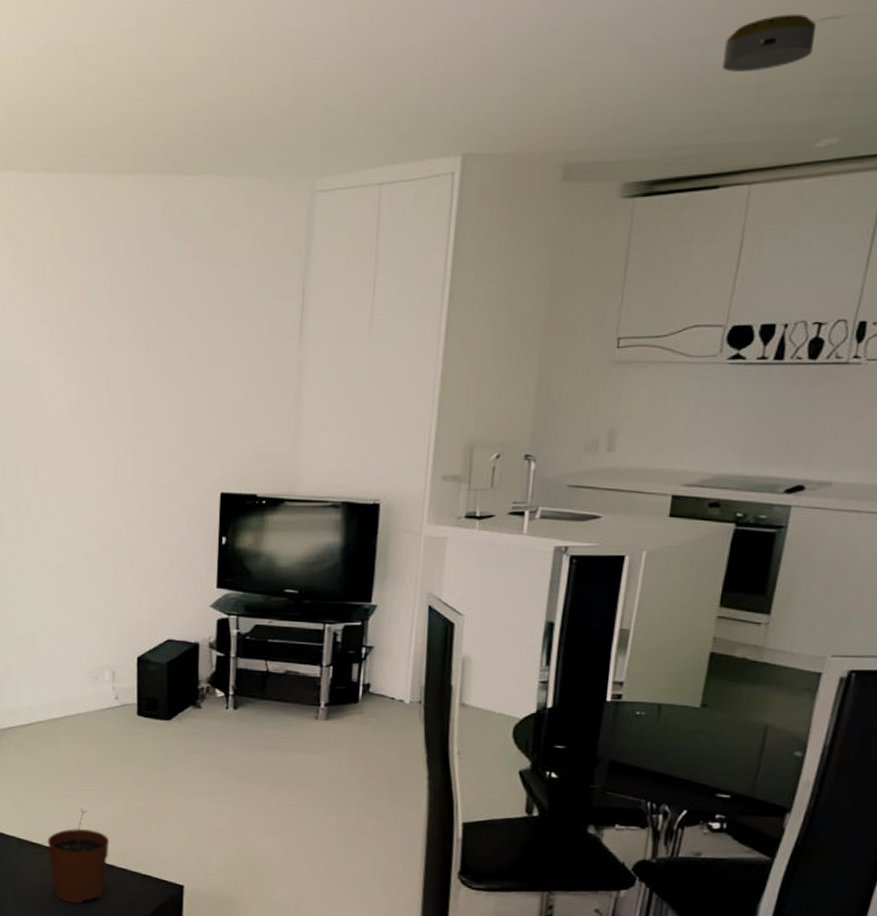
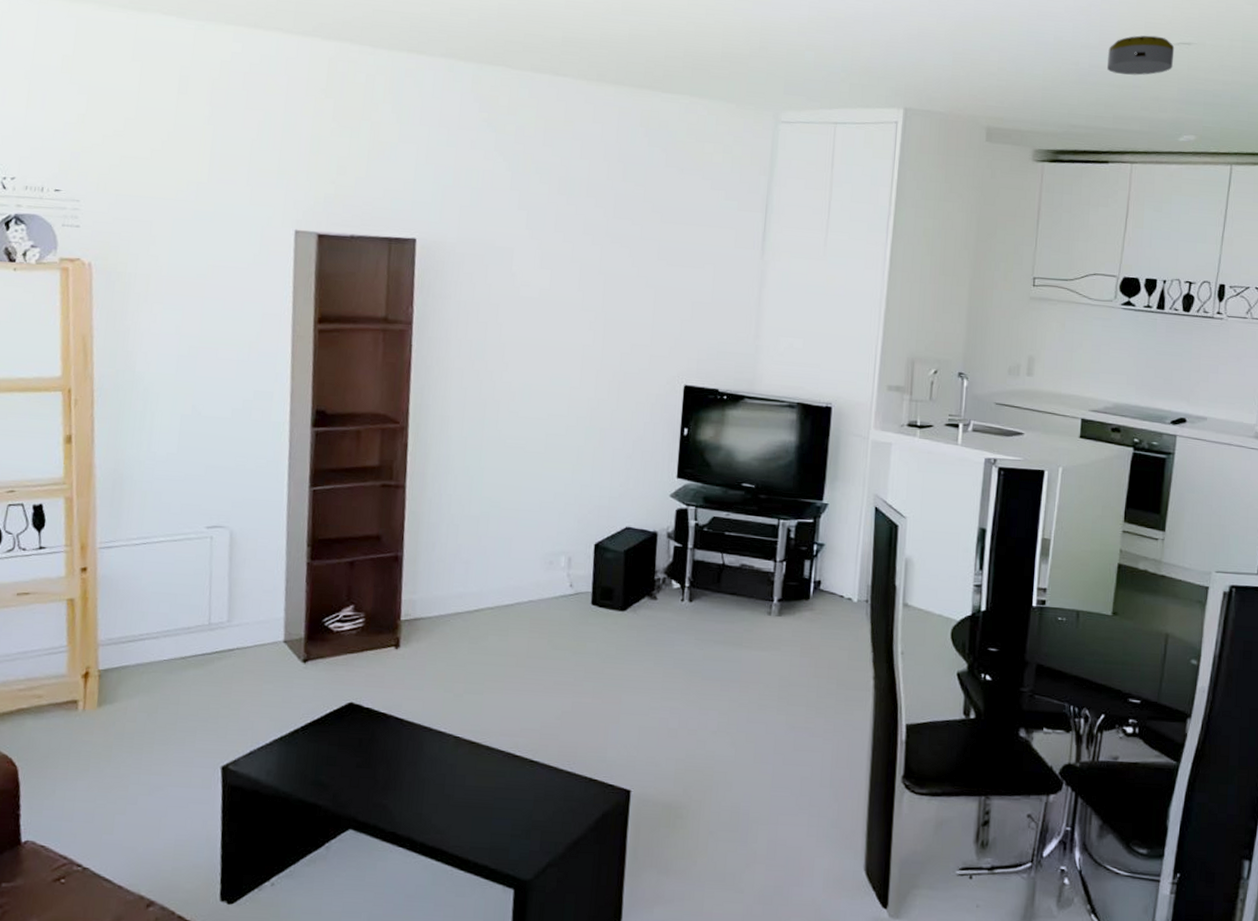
plant pot: present [46,809,110,904] -> none [486,704,555,812]

